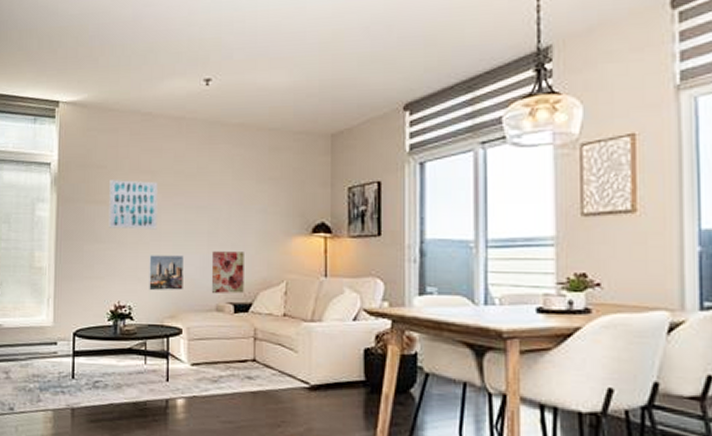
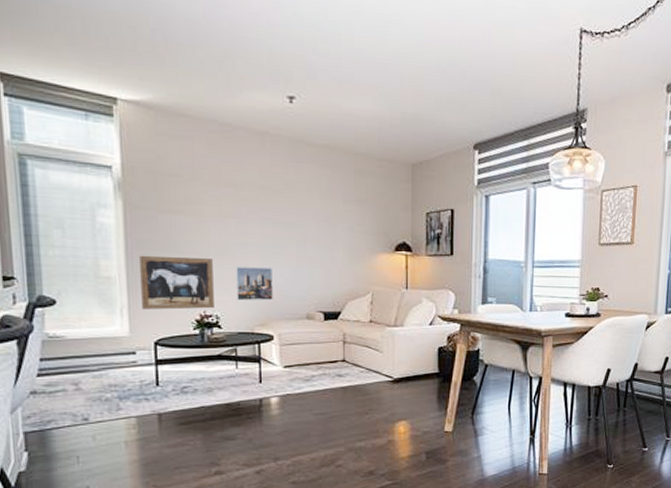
wall art: none [65,245,129,300] -> present [139,255,214,310]
wall art: present [109,180,158,230] -> none [186,190,243,243]
wall art: present [211,251,244,294] -> none [300,265,333,303]

